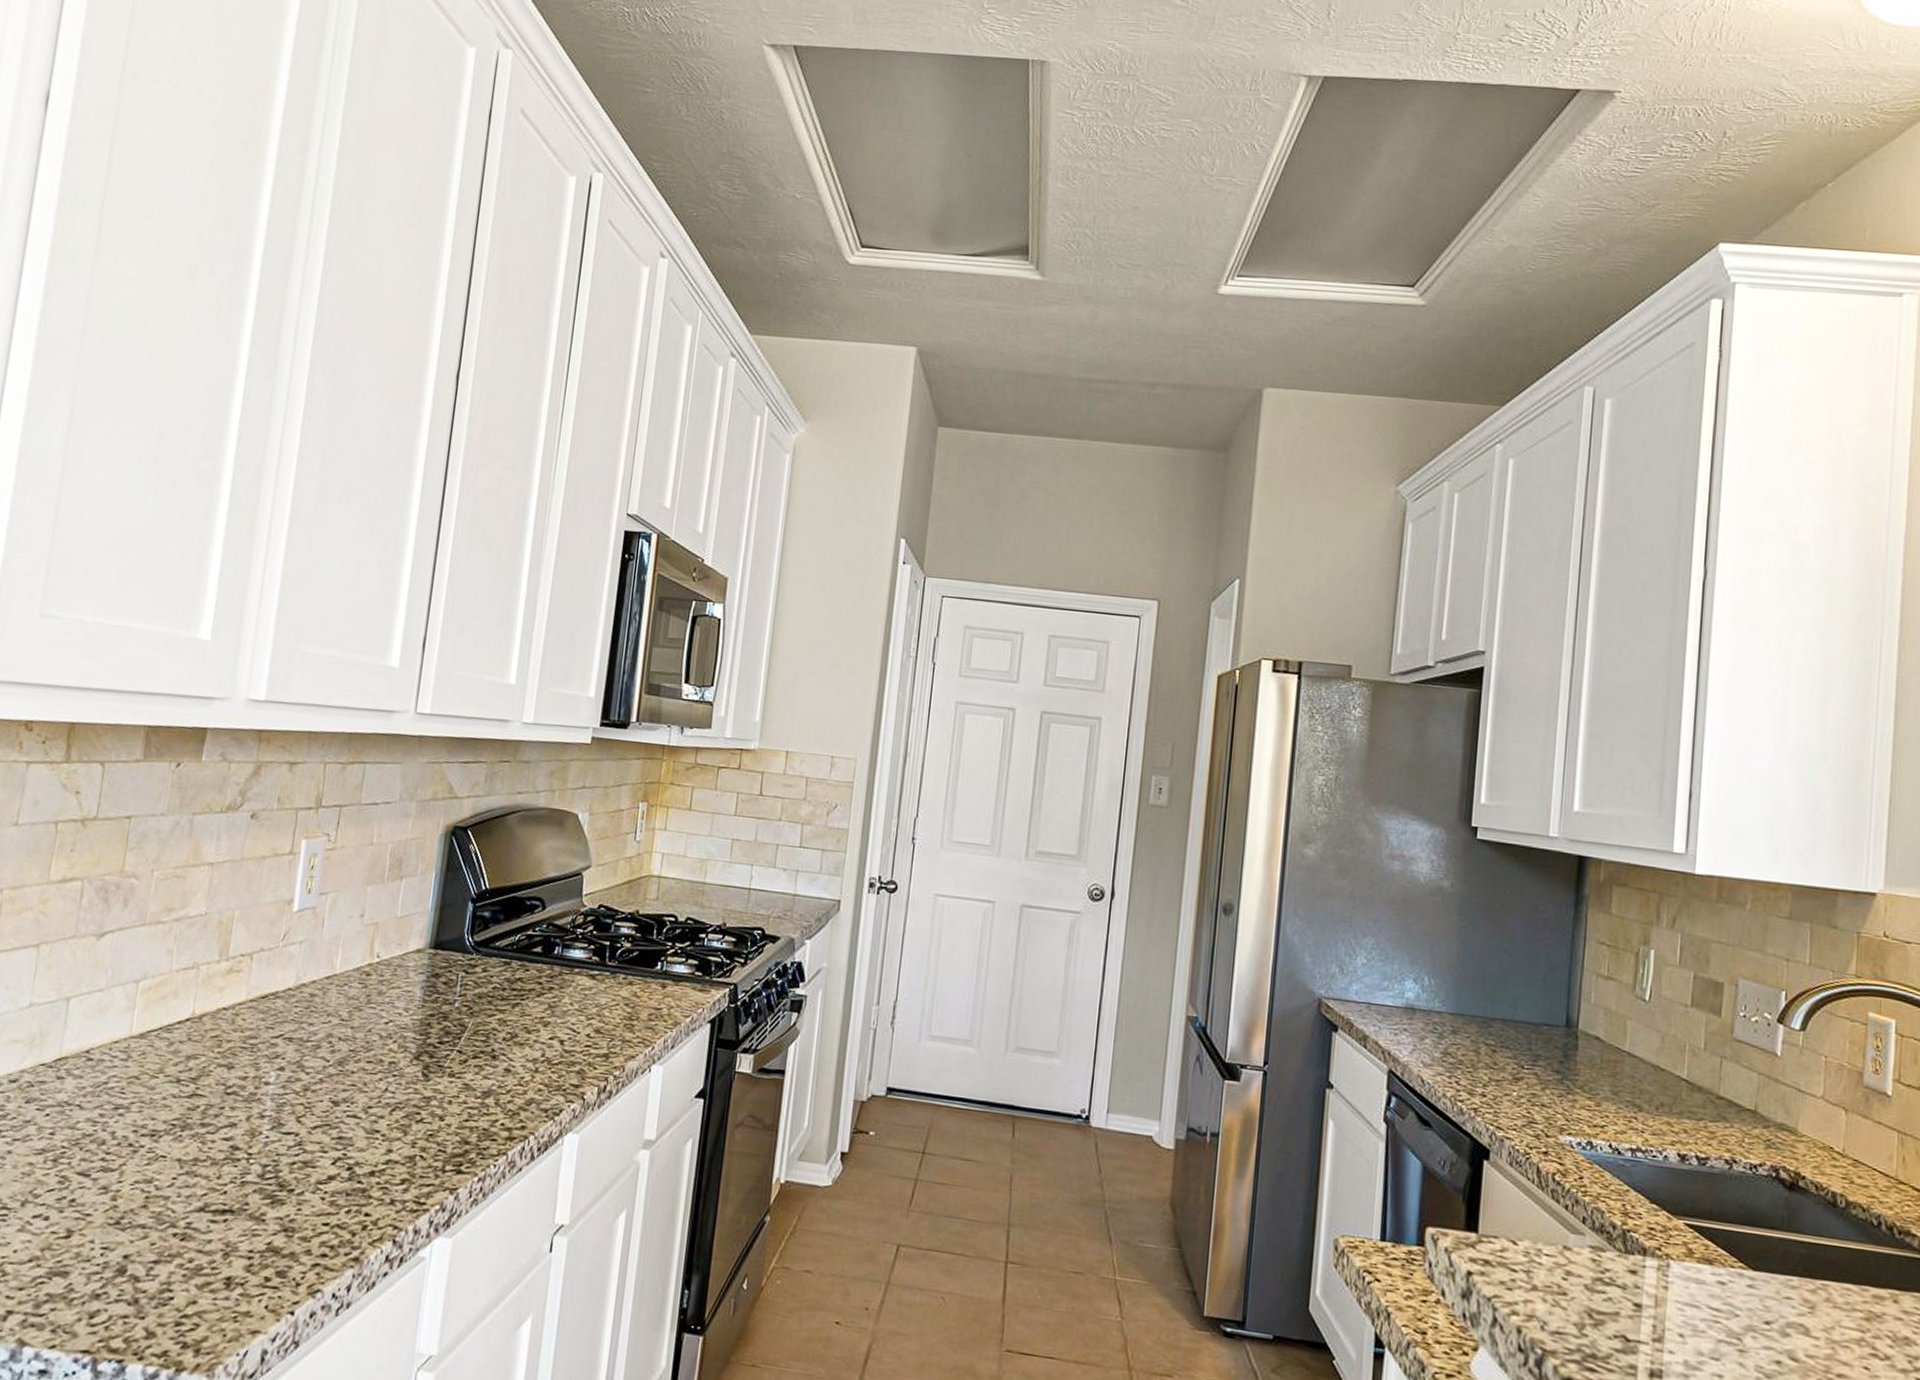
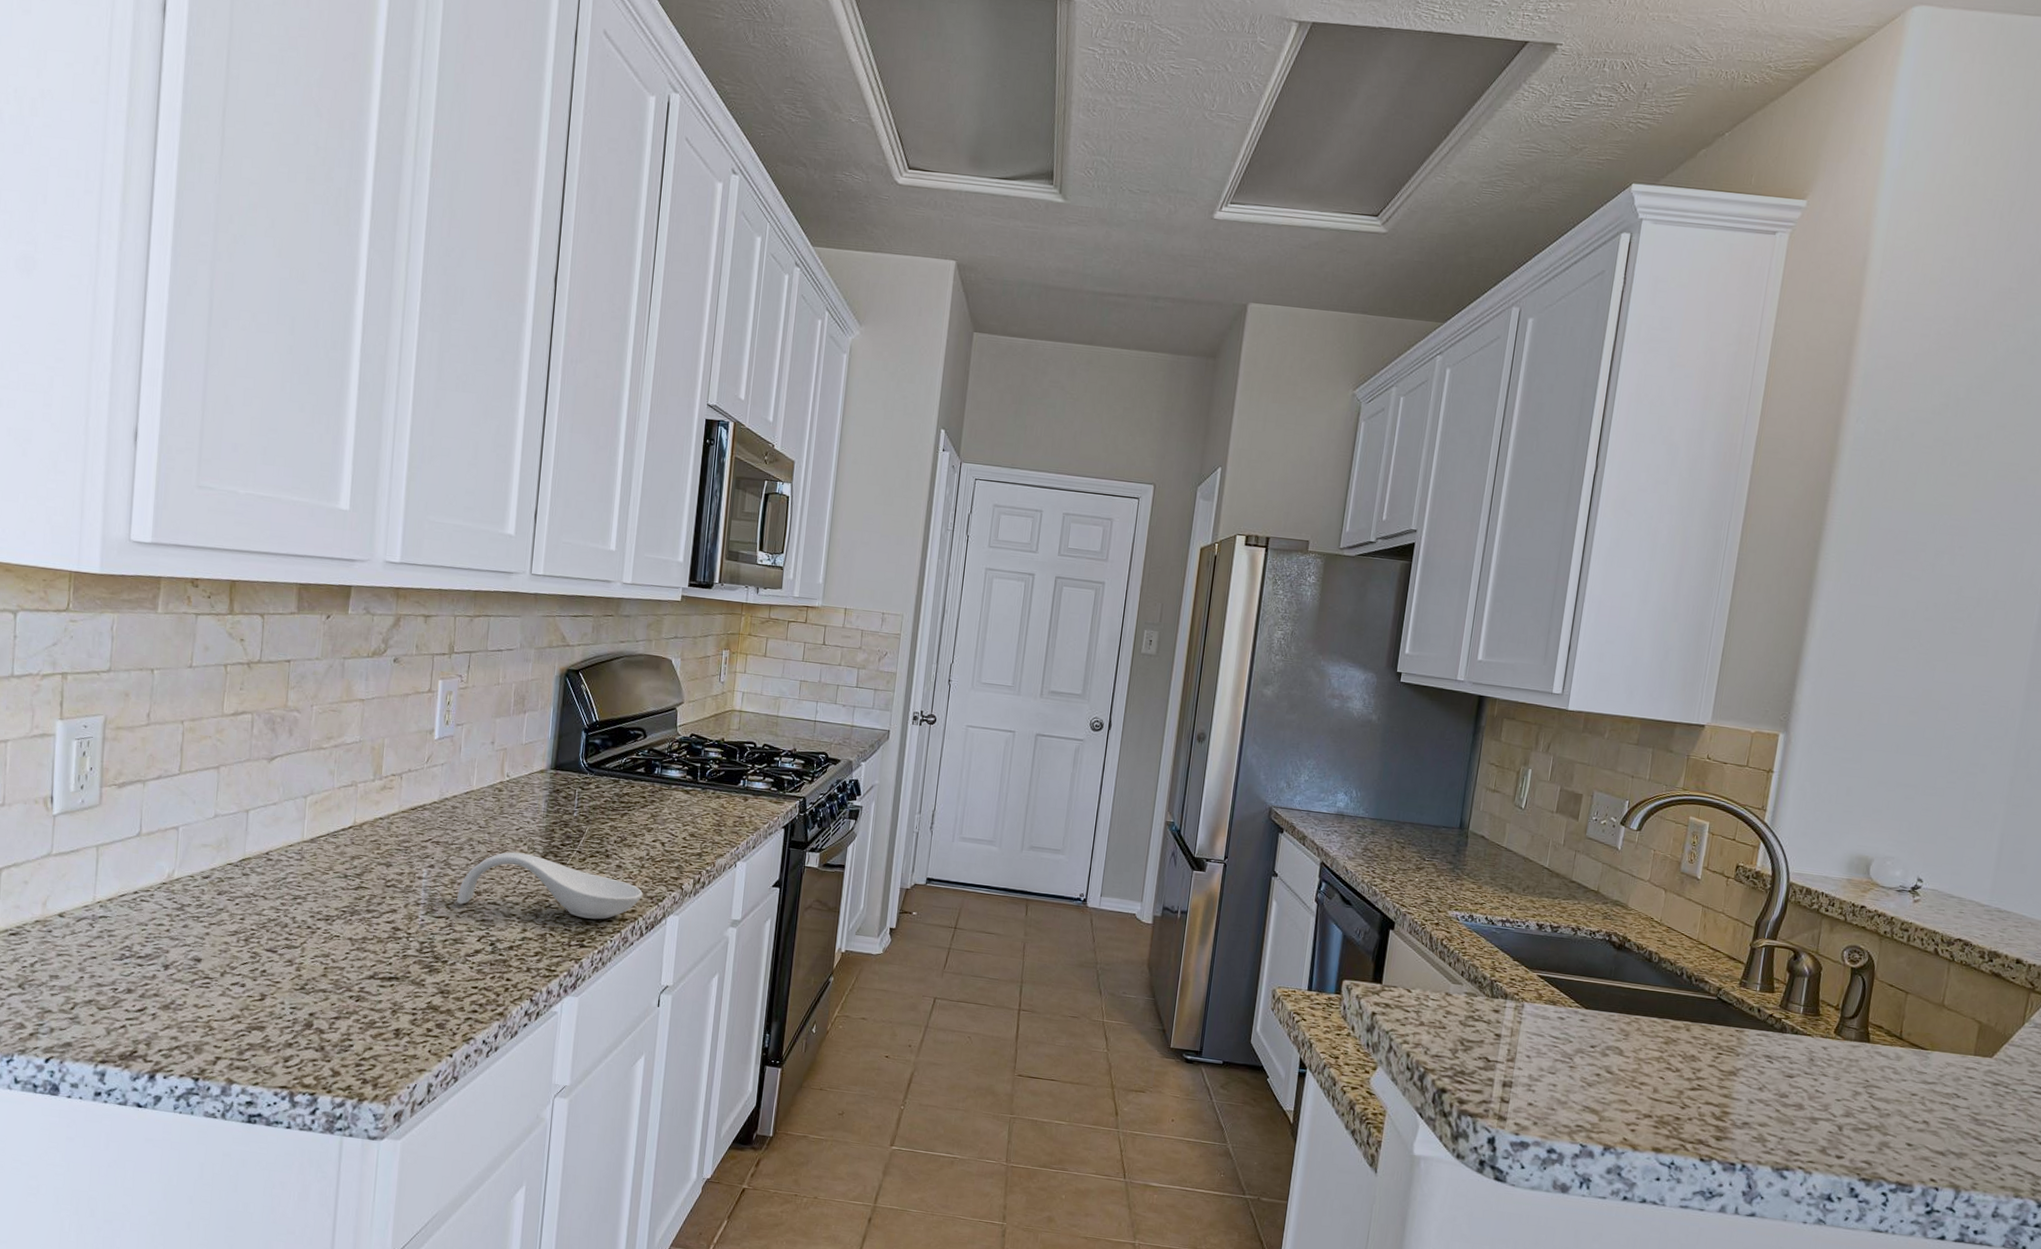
spoon rest: none [309,1051,536,1138] -> present [457,852,643,920]

